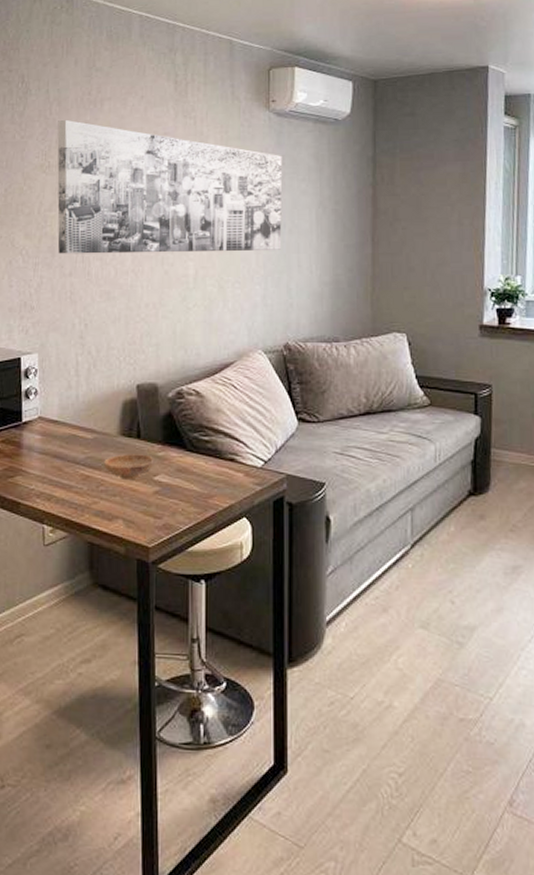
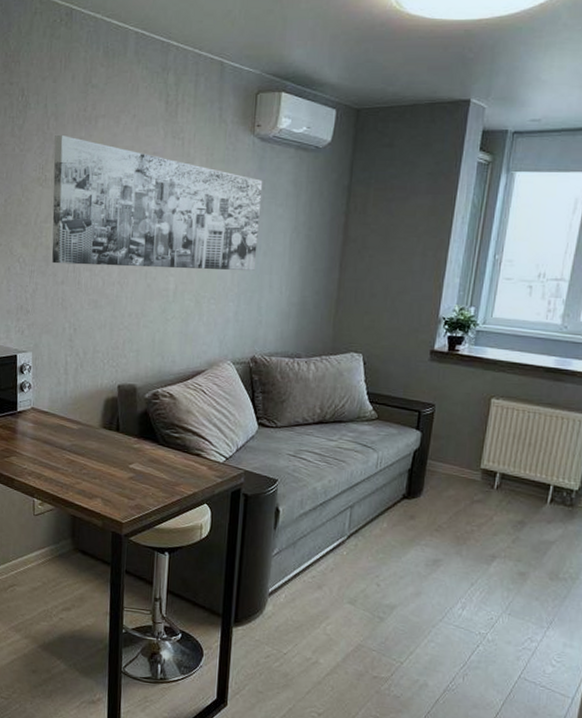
bowl: present [103,454,155,481] -> none [86,444,131,467]

